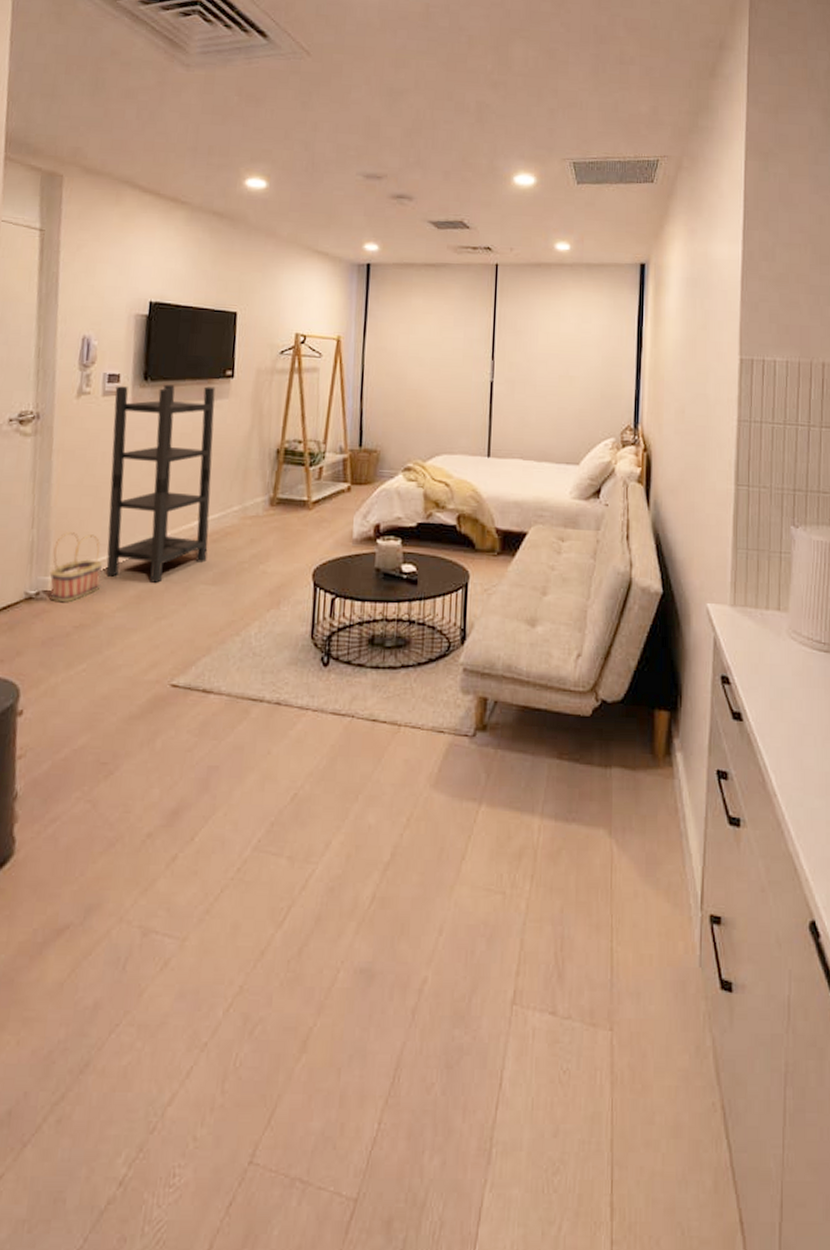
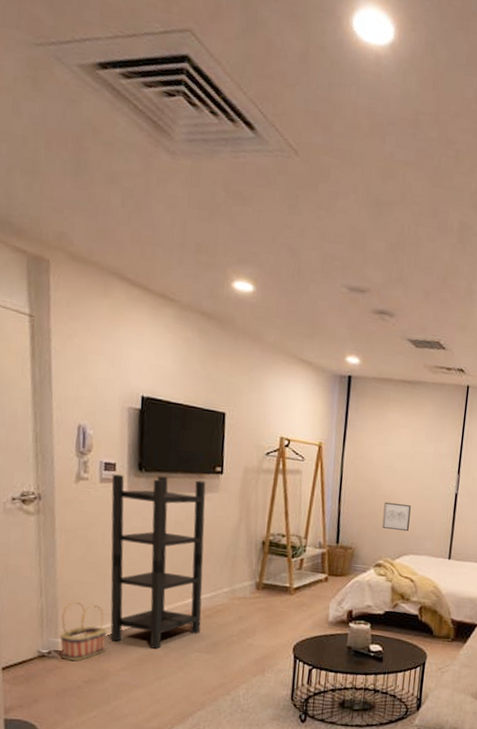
wall art: none [410,396,441,429] -> present [382,501,411,532]

